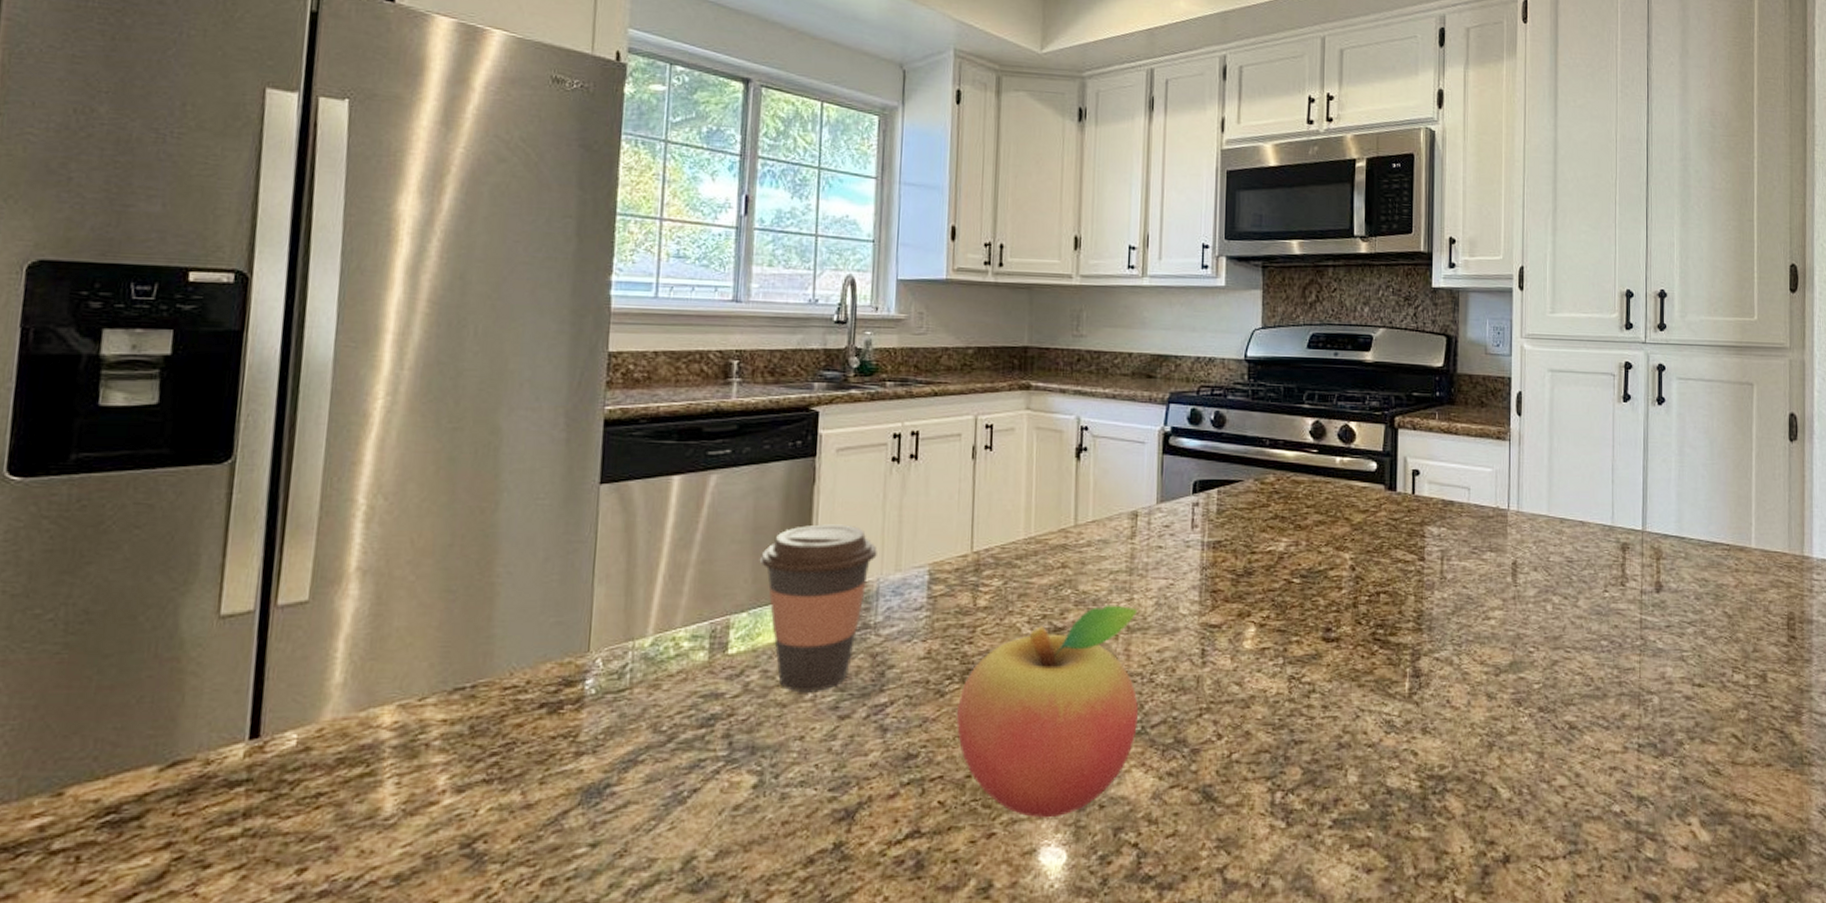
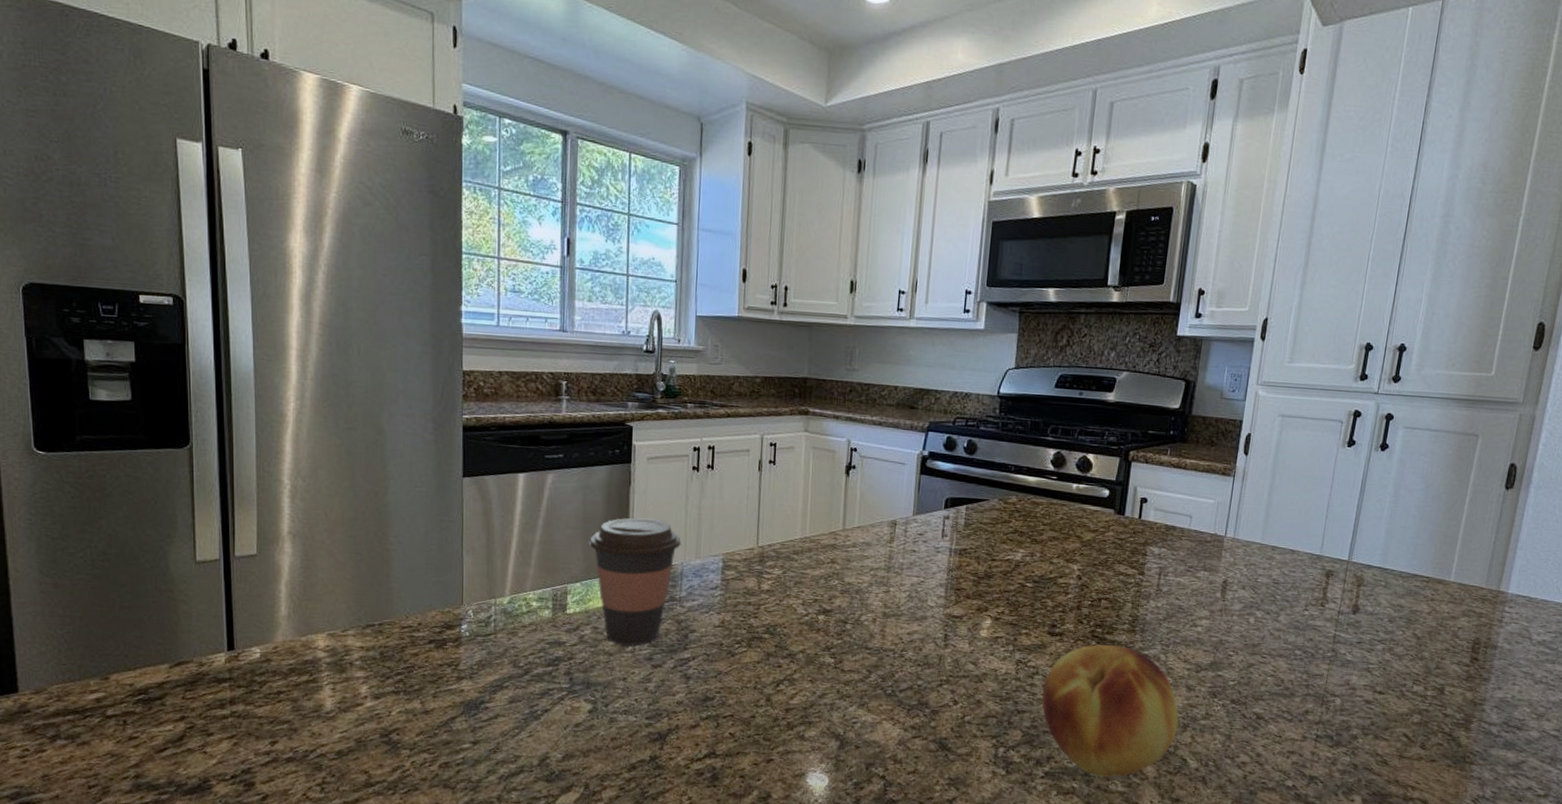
fruit: present [957,605,1138,818] -> none [744,594,894,752]
fruit: none [1321,648,1482,820] -> present [1041,644,1179,777]

